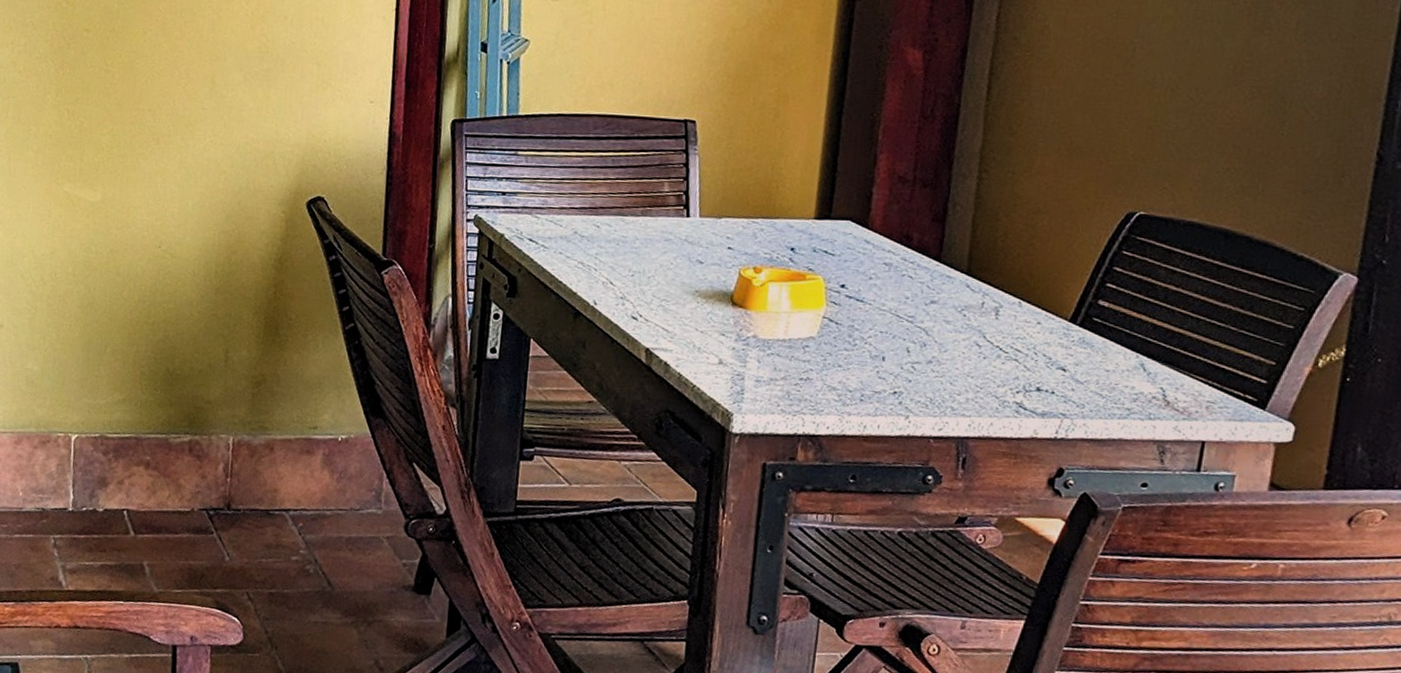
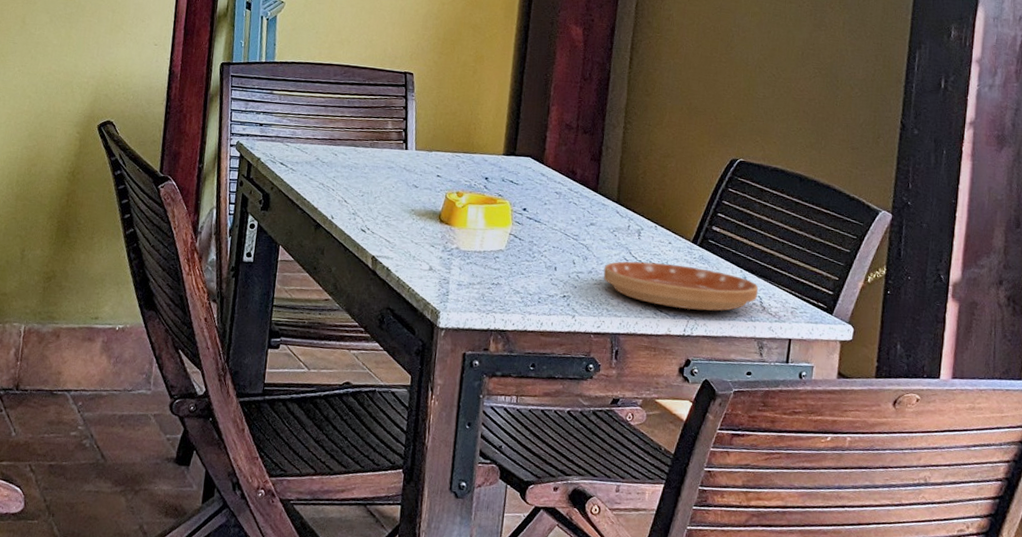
saucer: none [947,347,1161,408] -> present [603,261,759,311]

